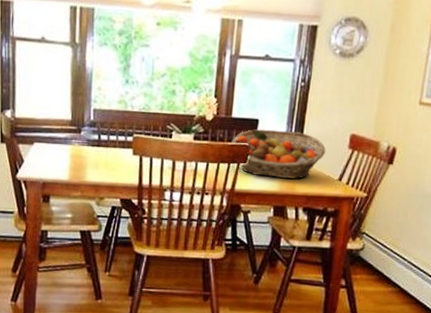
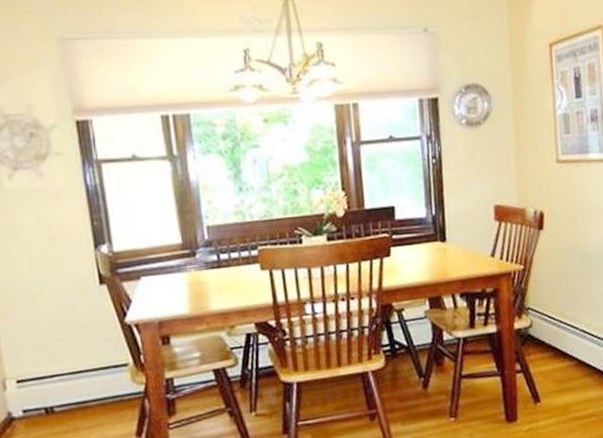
fruit basket: present [231,129,326,179] -> none [369,213,473,268]

